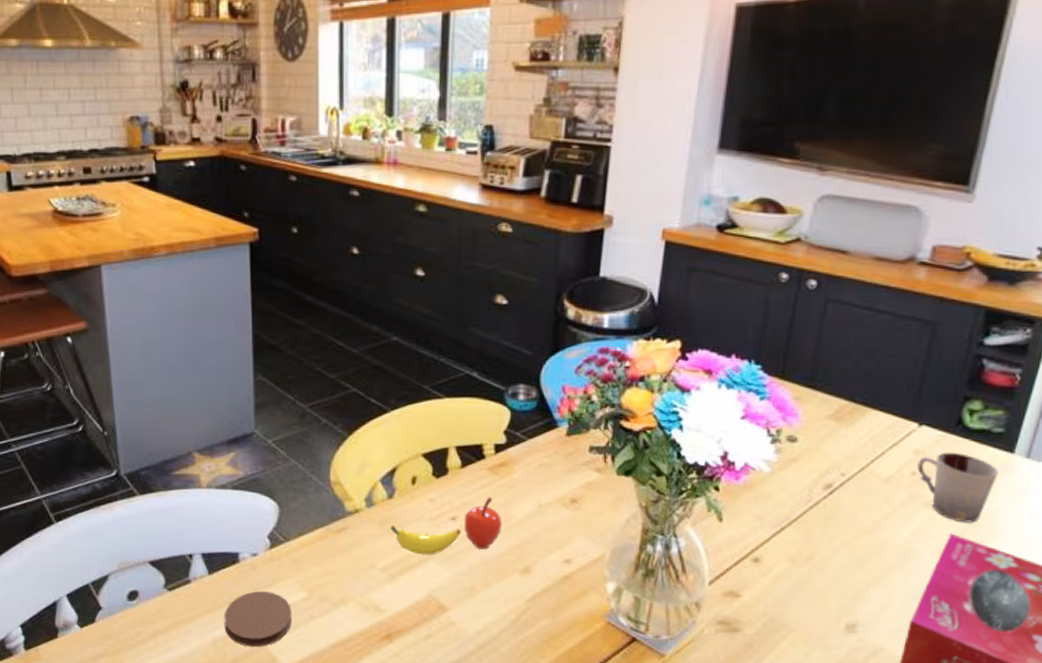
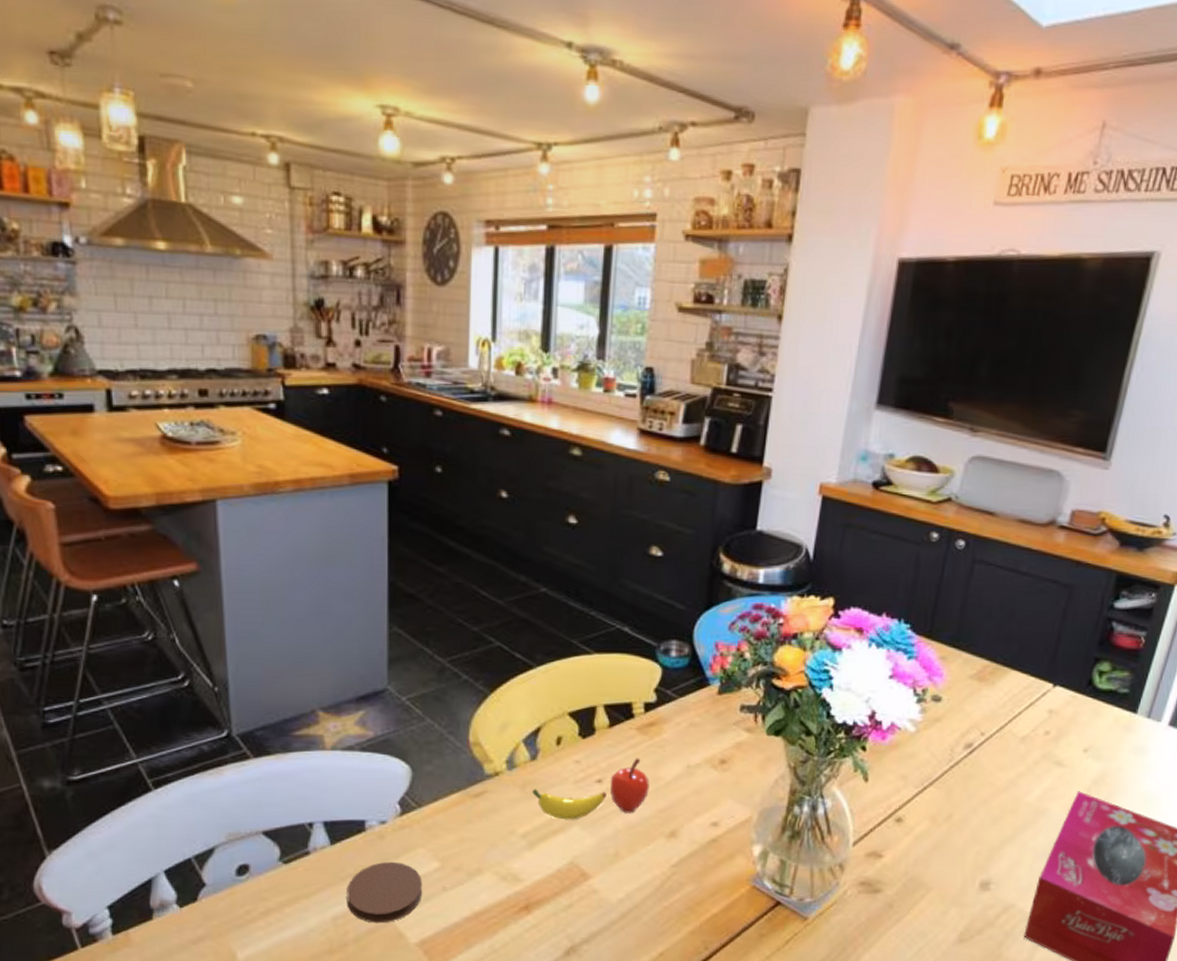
cup: present [917,452,999,523] -> none [1050,712,1123,781]

